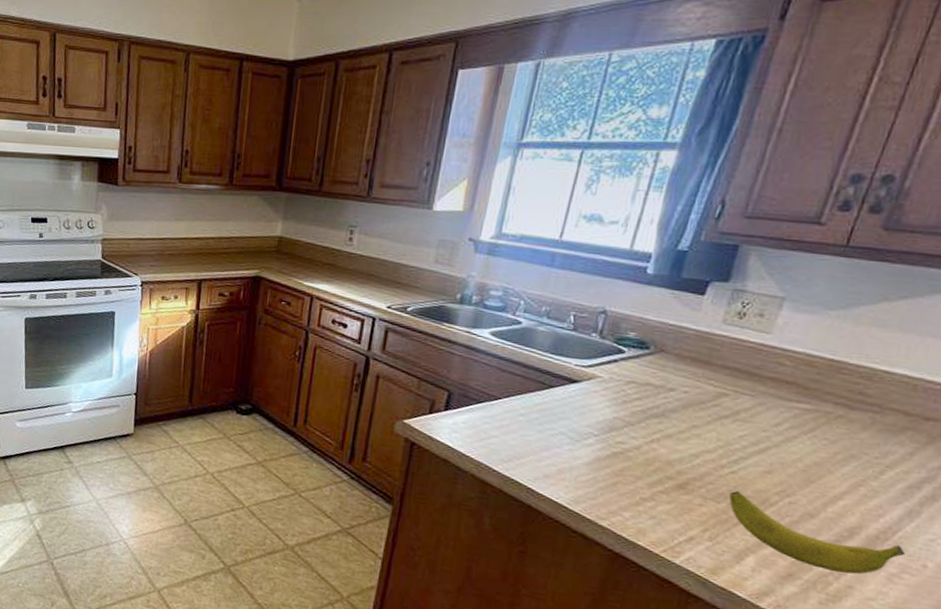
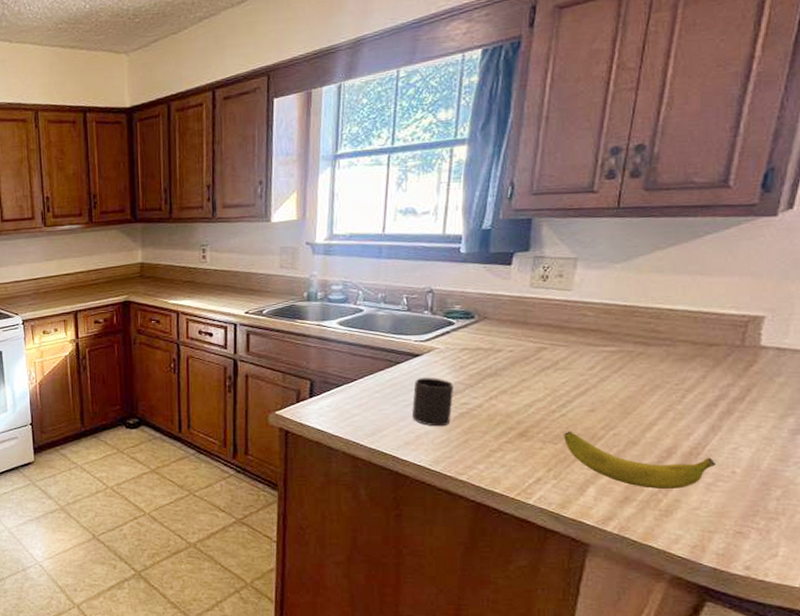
mug: none [557,407,611,464] -> present [412,378,453,427]

